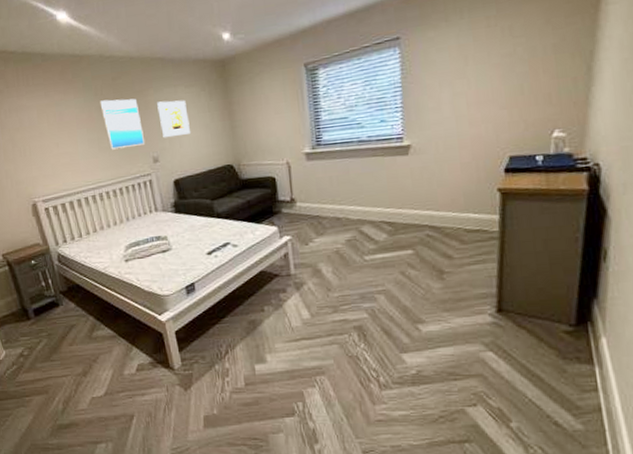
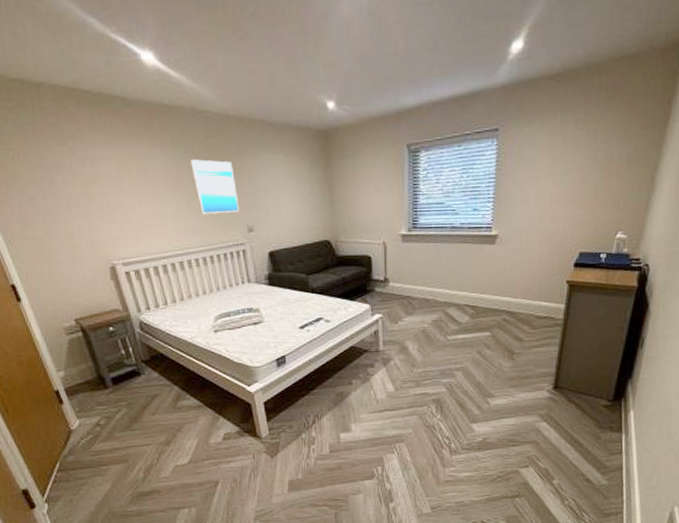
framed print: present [157,100,190,138] -> none [254,167,288,207]

